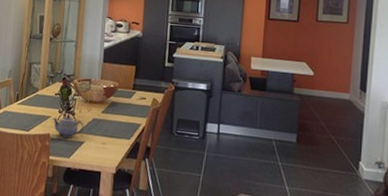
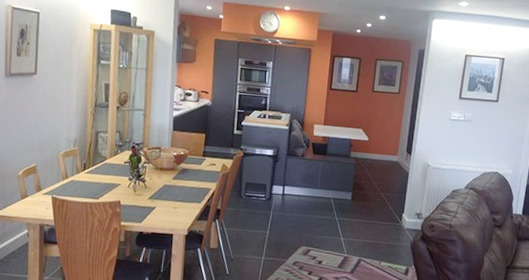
teapot: present [52,114,85,138] -> none [122,182,156,204]

